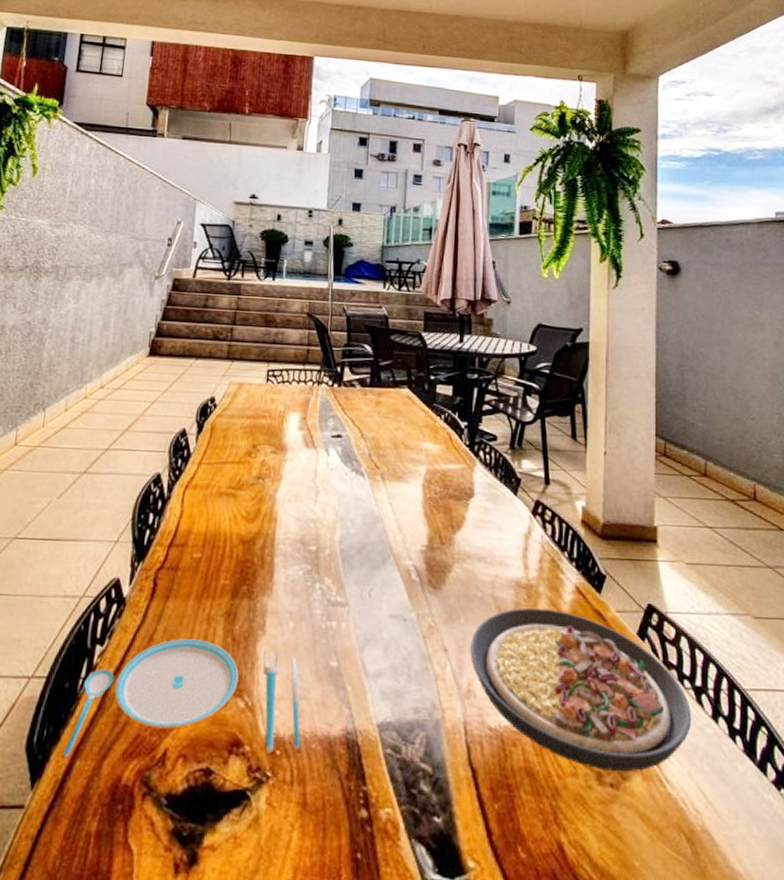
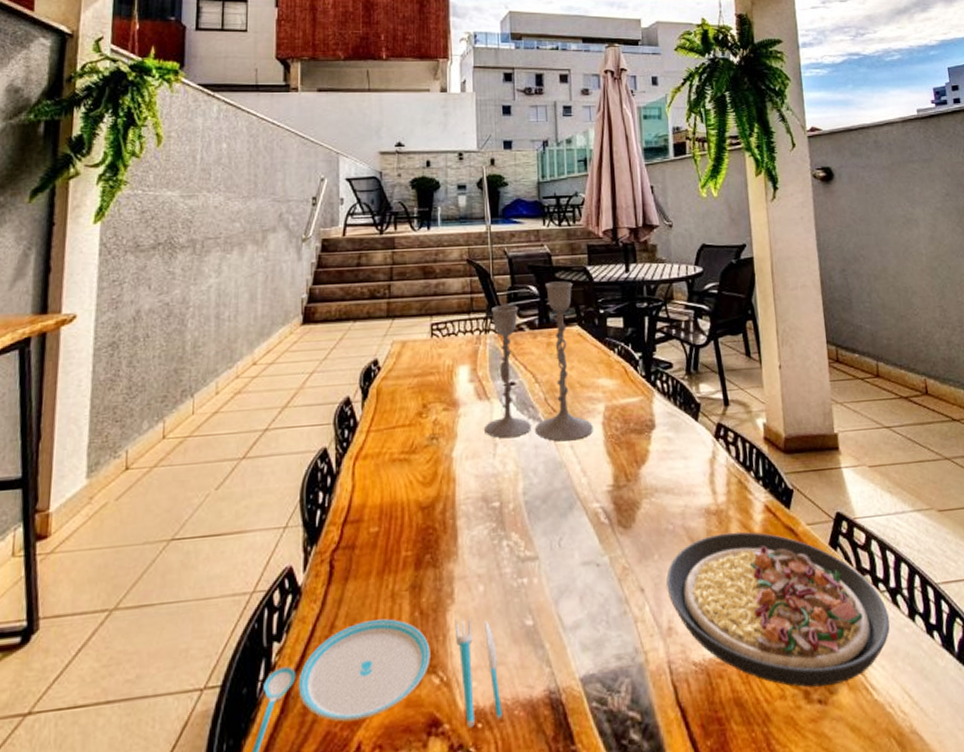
candlestick: none [309,343,413,498] -> present [484,281,593,442]

